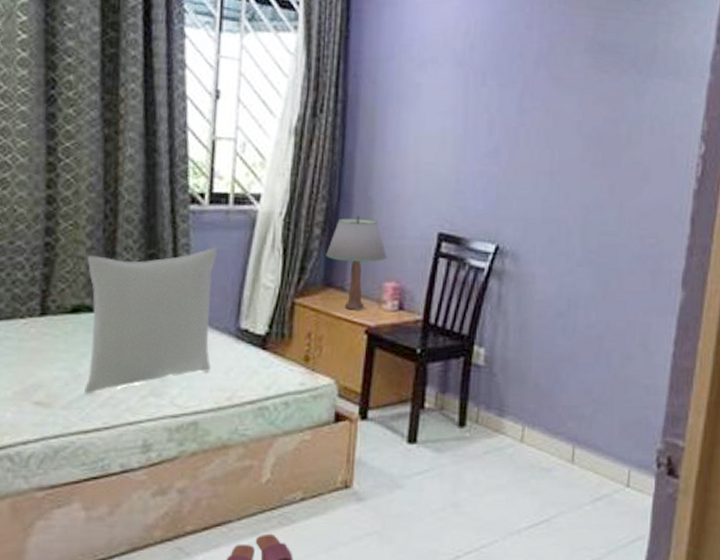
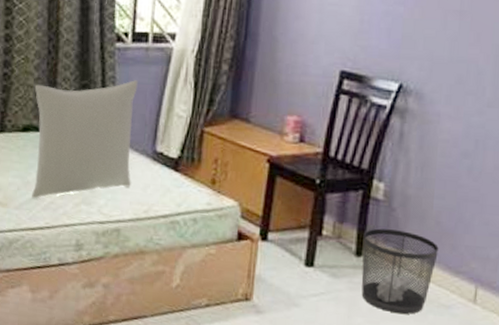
table lamp: present [326,217,388,310] -> none [232,54,291,141]
waste bin: none [465,396,538,482] -> present [361,228,439,314]

